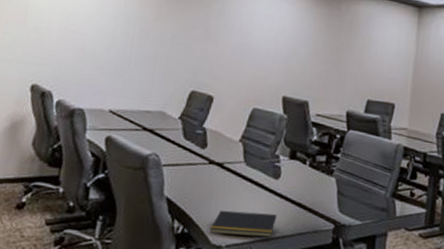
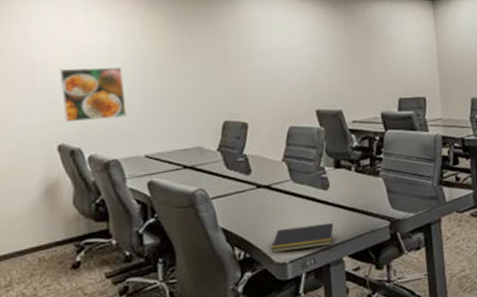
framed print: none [44,12,107,69] -> present [60,67,127,123]

